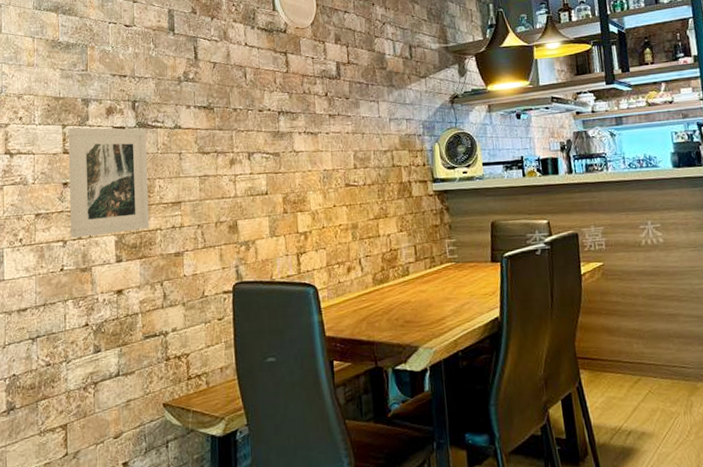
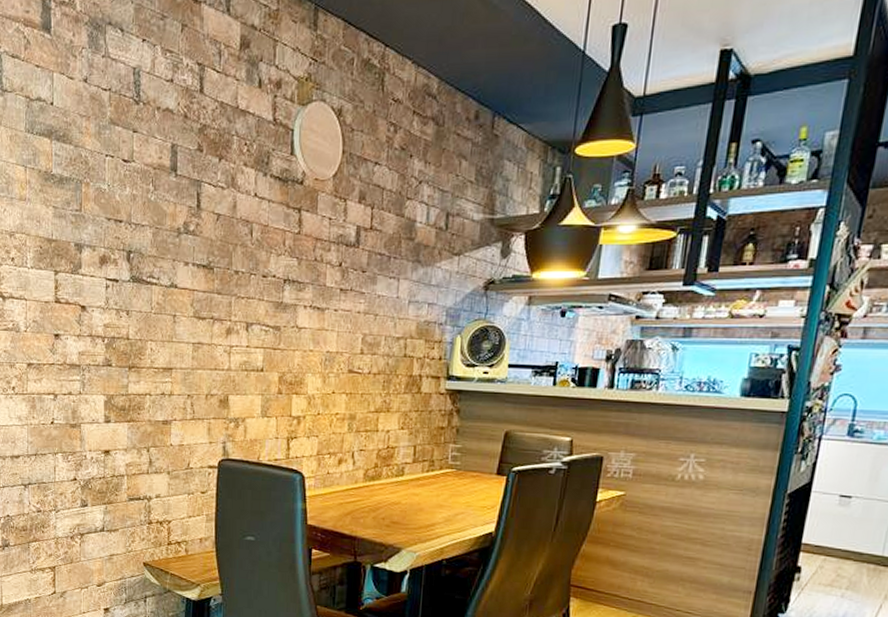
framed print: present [68,127,150,238] -> none [60,274,141,393]

